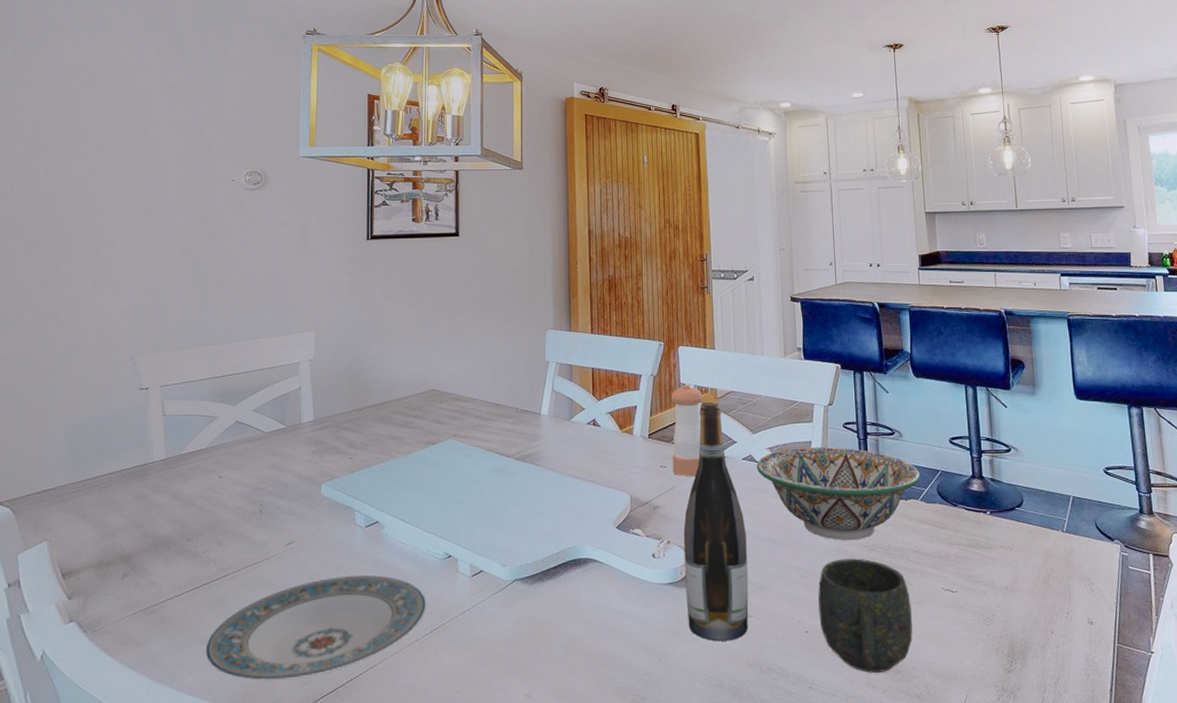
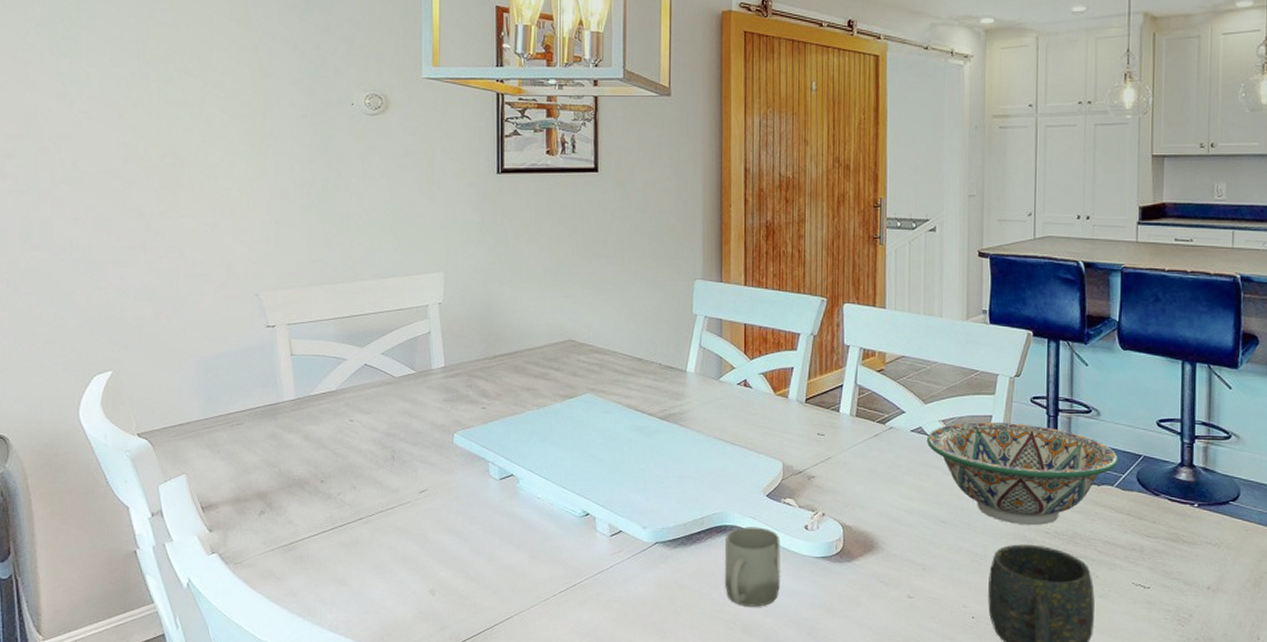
plate: present [205,575,427,681] -> none [343,527,564,624]
cup: none [580,558,631,637] -> present [725,527,780,607]
pepper shaker: present [670,384,704,477] -> none [831,345,870,447]
wine bottle: present [683,402,749,642] -> none [839,367,911,621]

